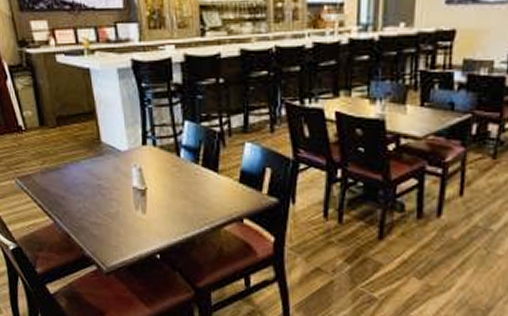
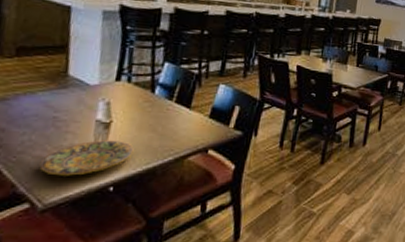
plate: none [96,207,171,242] -> present [39,140,134,176]

